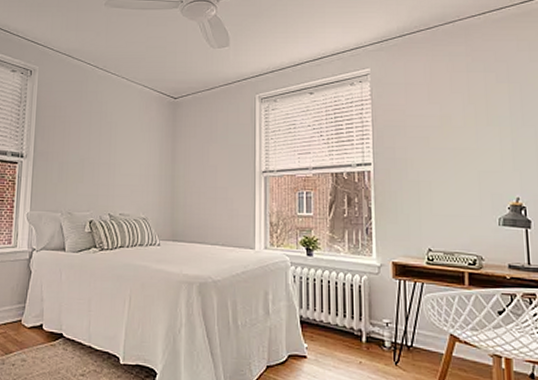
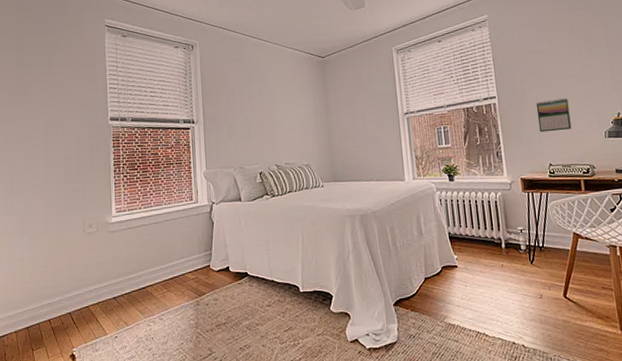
calendar: none [418,174,459,212] -> present [535,98,572,133]

